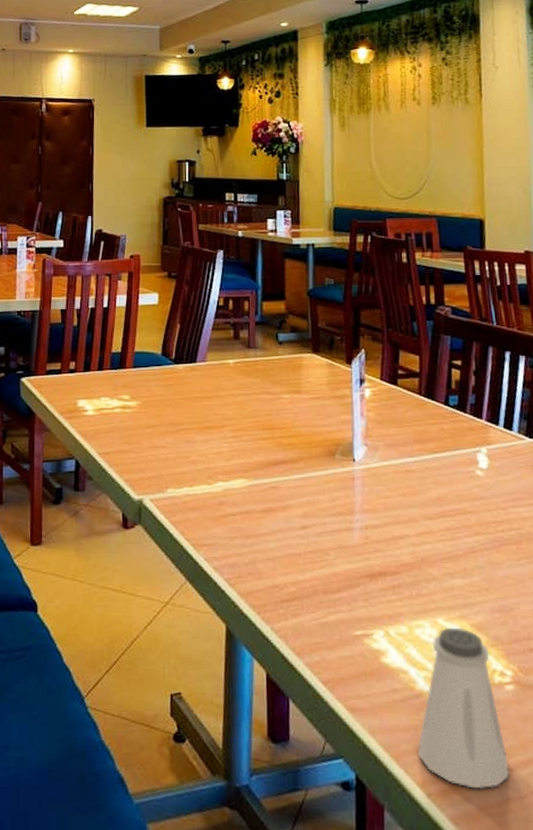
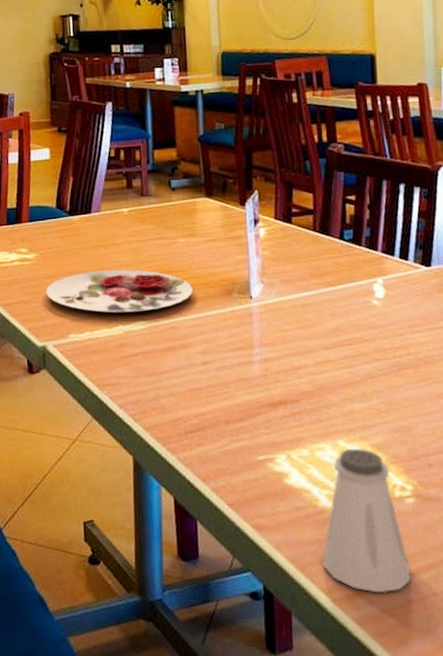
plate: none [146,423,295,469] -> present [46,269,193,313]

